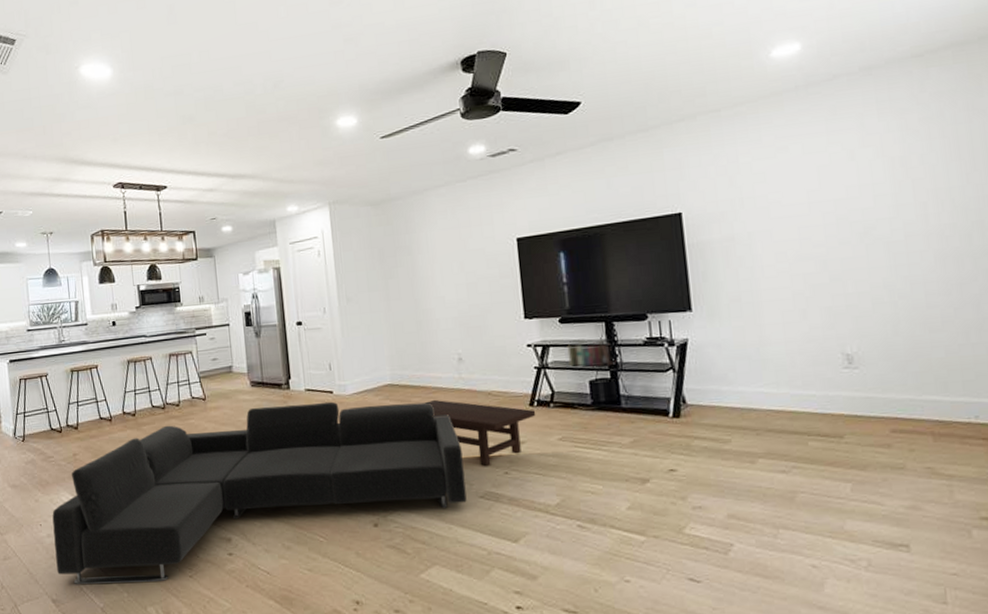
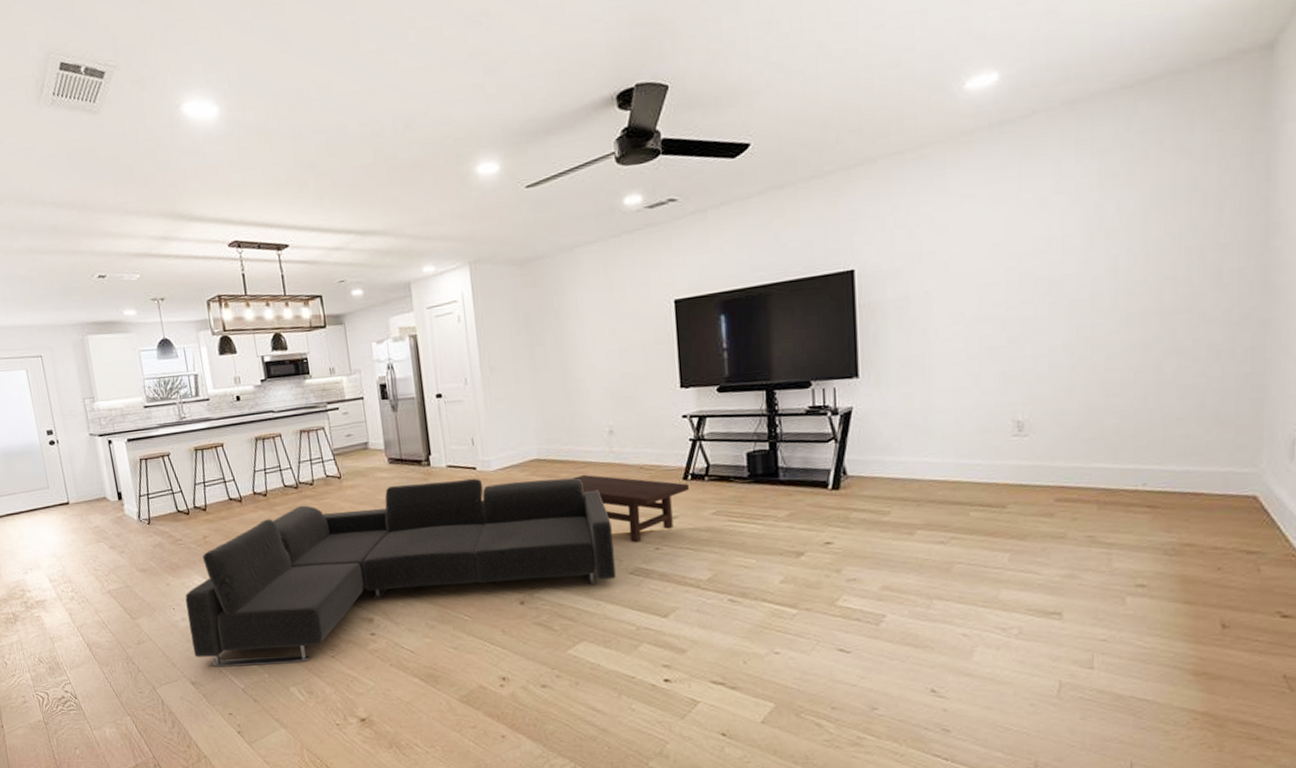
books: present [567,339,616,367] -> none [725,408,776,438]

